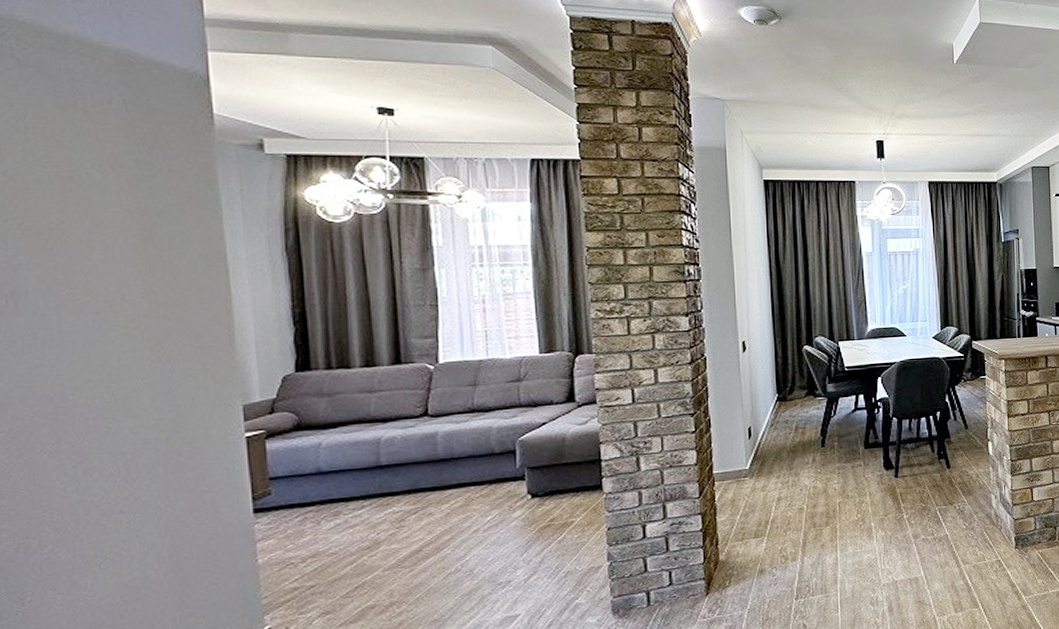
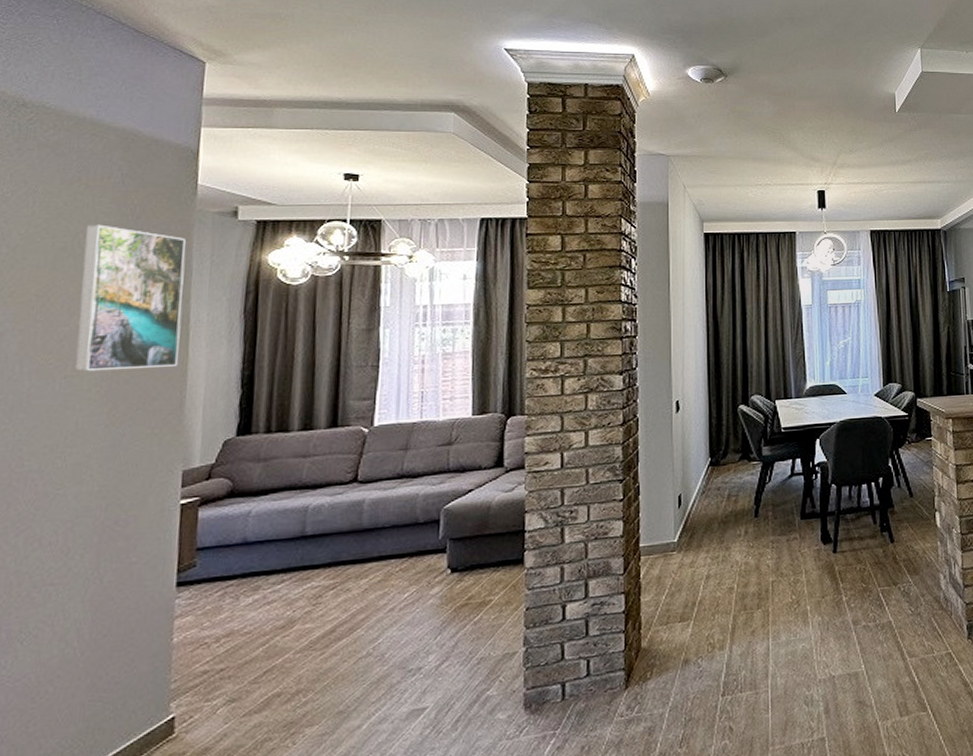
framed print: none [92,154,220,308] -> present [74,224,186,372]

